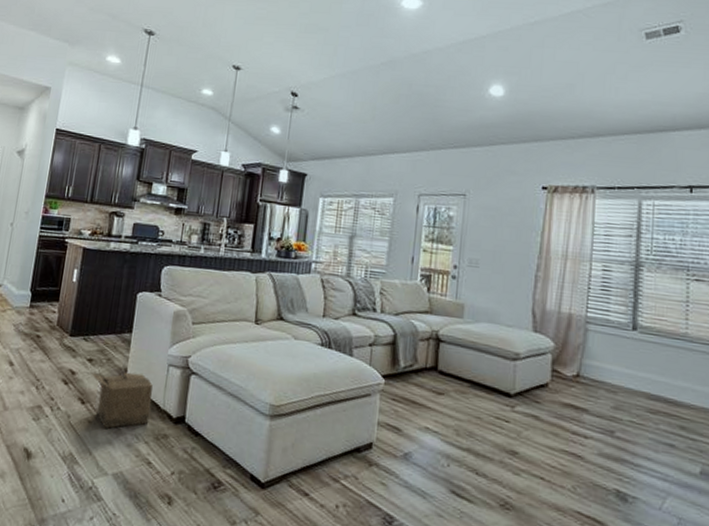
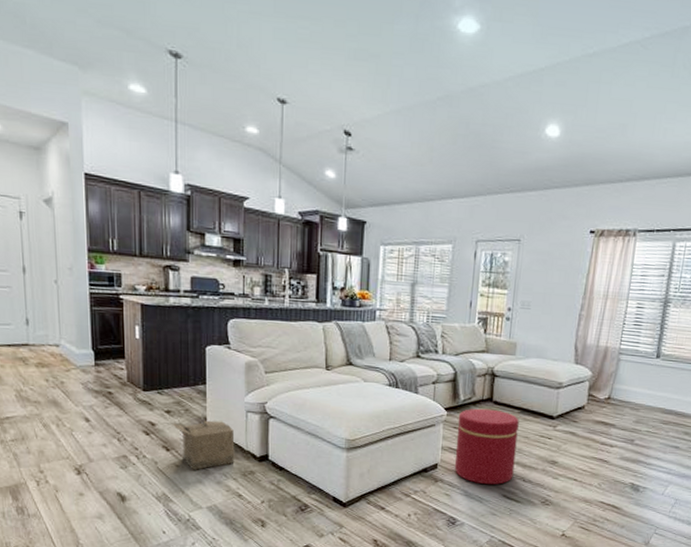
ottoman: none [392,378,469,476] -> present [454,408,519,485]

